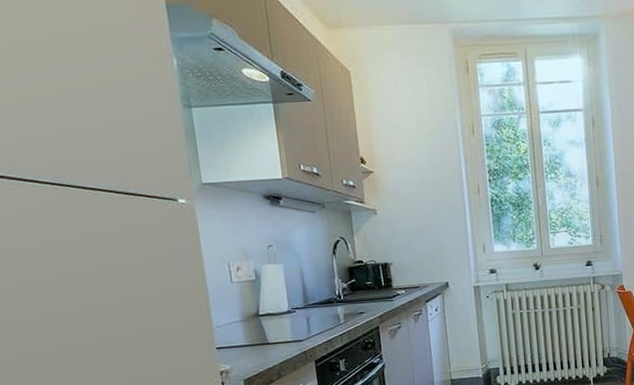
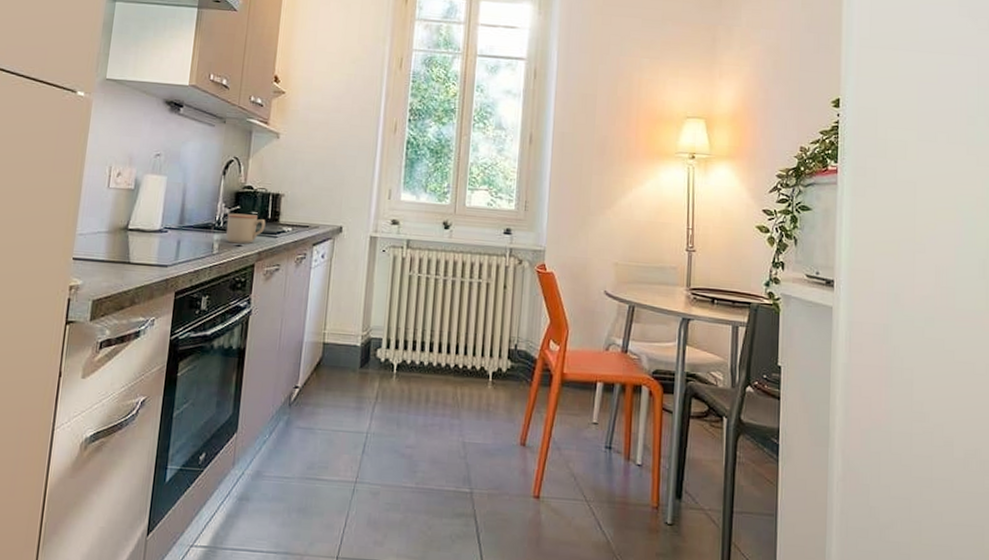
mug: none [345,284,382,312] -> present [226,213,266,244]

